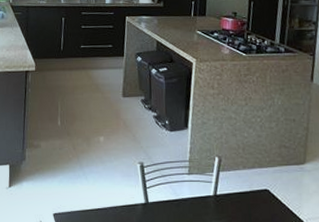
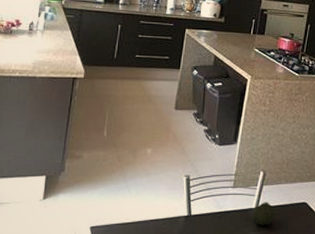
fruit: none [212,189,237,215] -> present [253,202,276,227]

